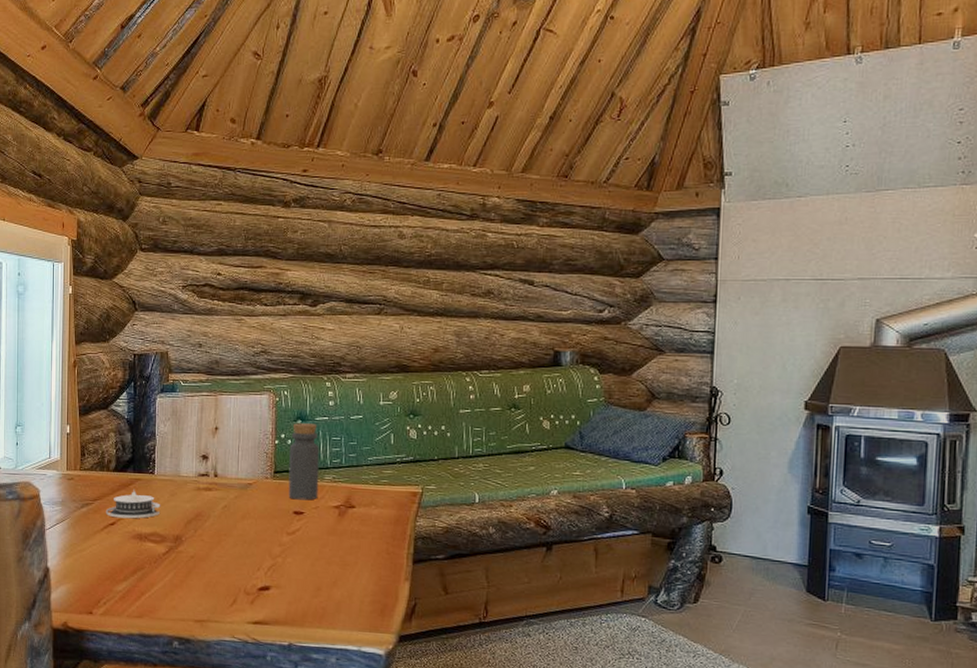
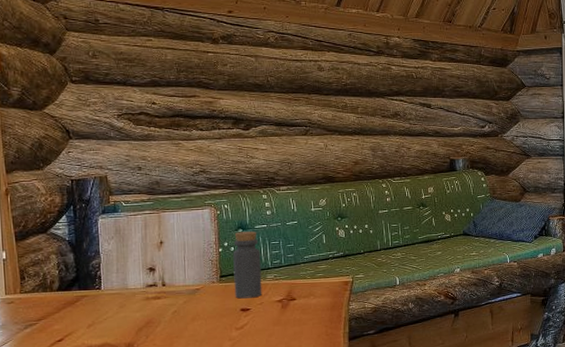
architectural model: present [105,488,161,519] -> none [51,305,110,334]

